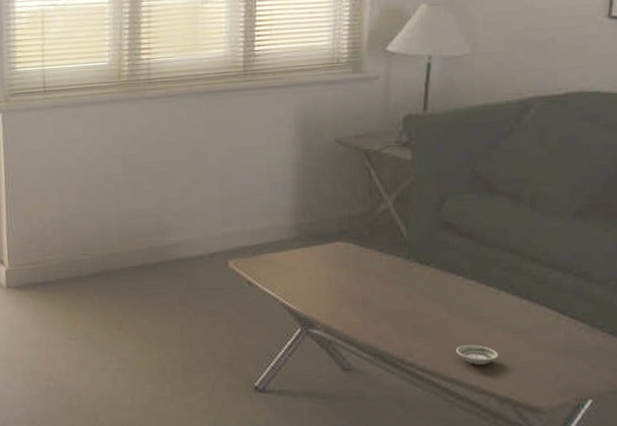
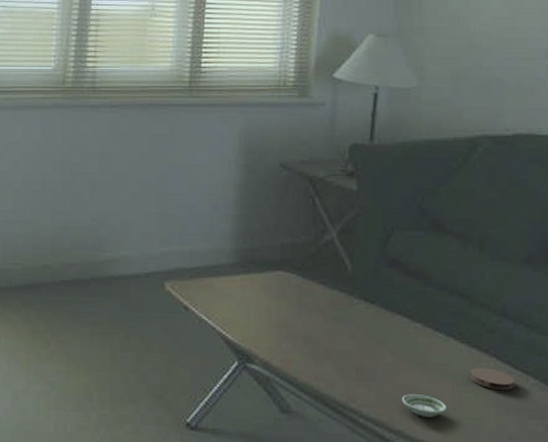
coaster: none [520,316,562,336] -> present [469,367,514,391]

